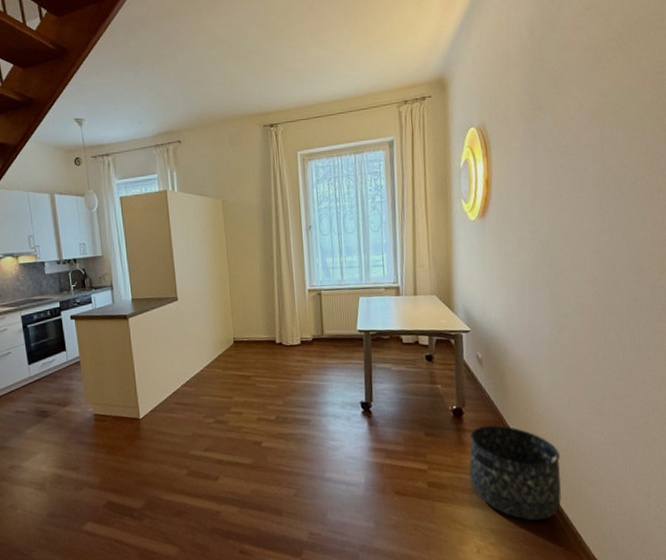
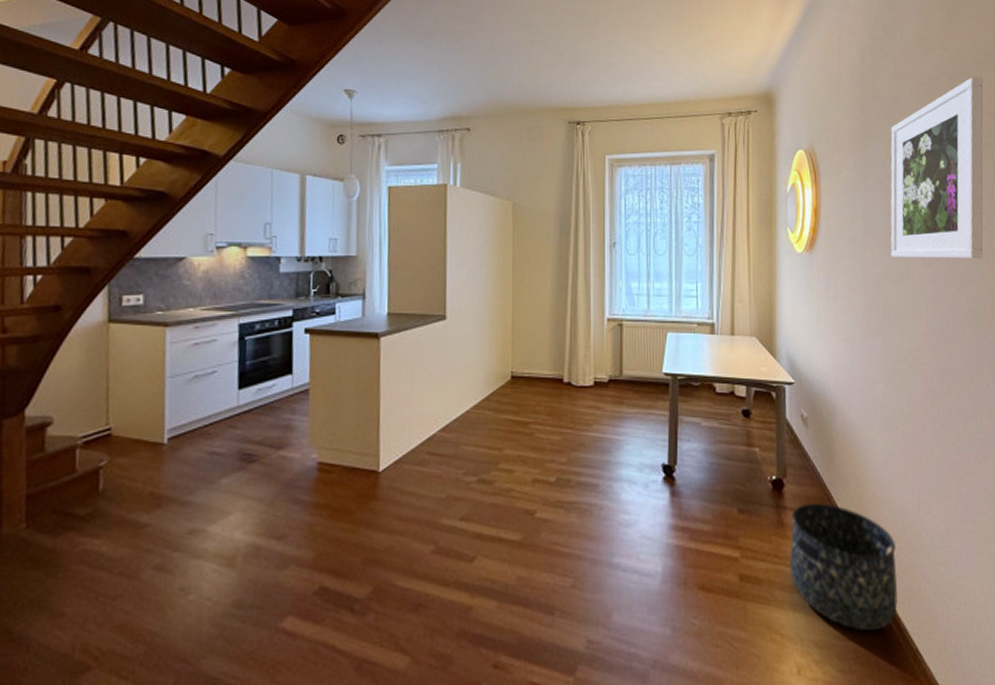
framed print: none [557,37,651,217] -> present [890,76,983,259]

